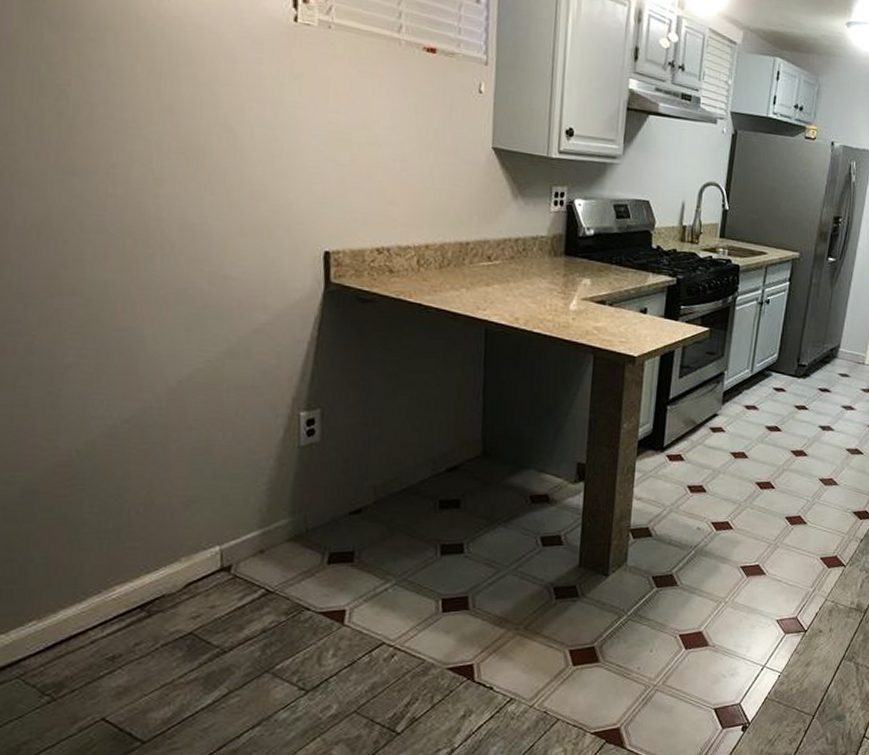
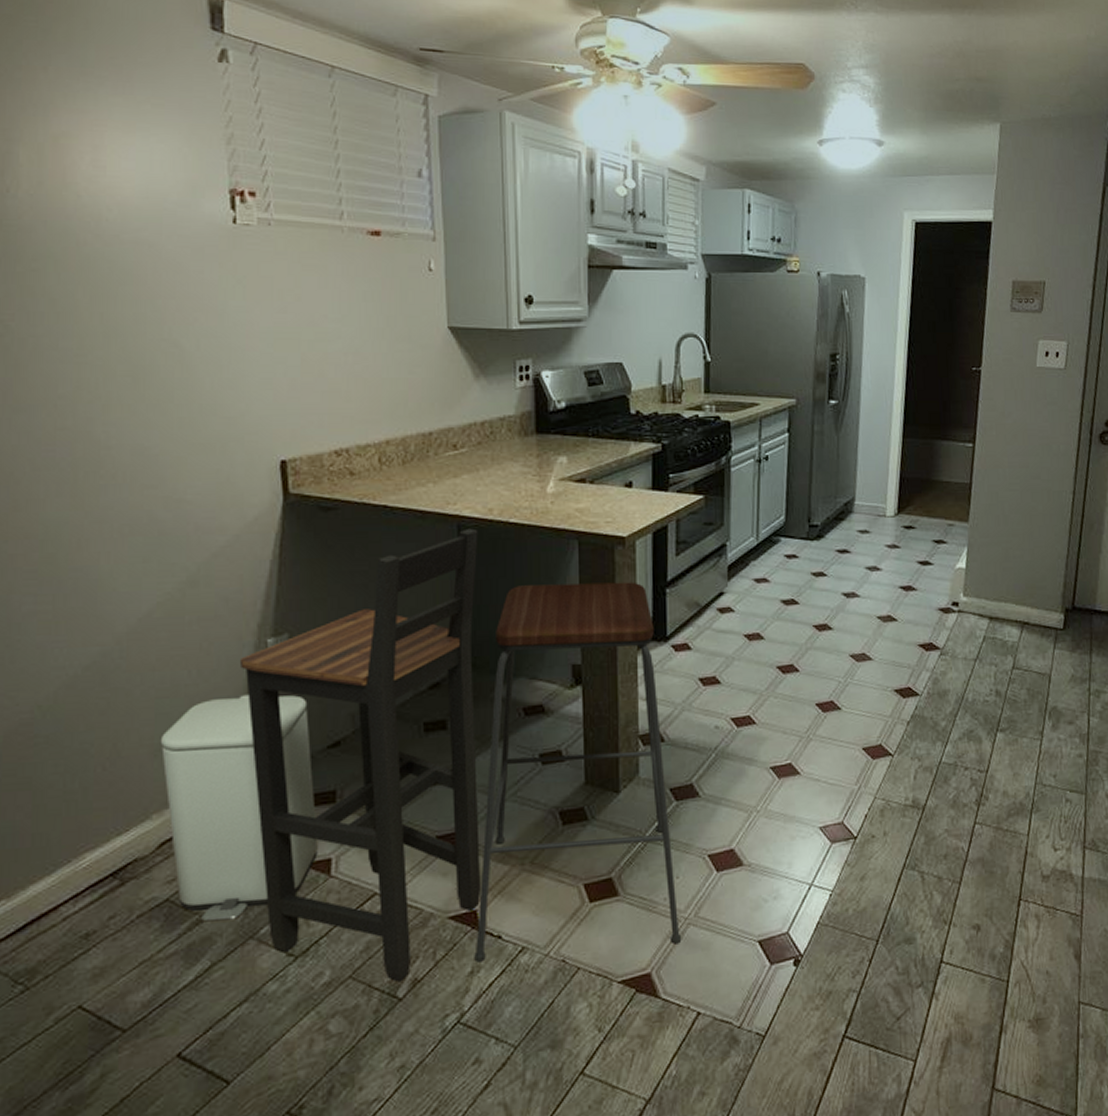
pedal bin: none [192,459,335,657] -> present [160,694,318,924]
bar stool: none [273,333,504,719] -> present [241,528,480,982]
bar stool: none [467,389,653,708] -> present [474,582,682,962]

